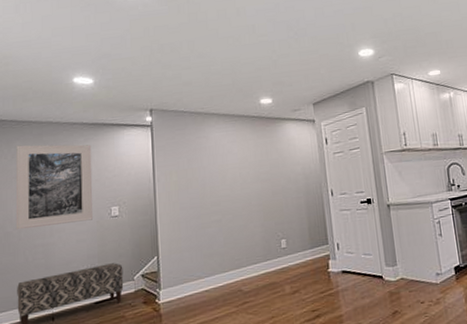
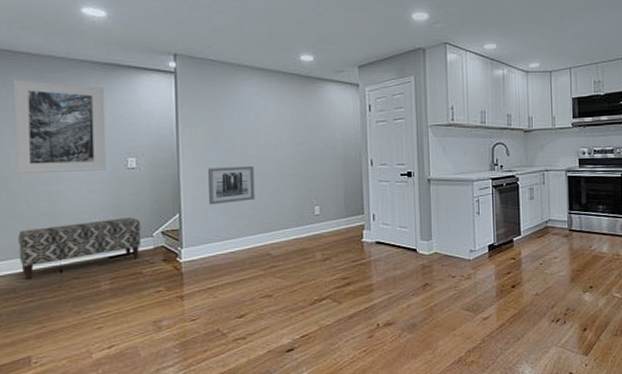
wall art: none [182,204,226,246] -> present [208,165,255,205]

